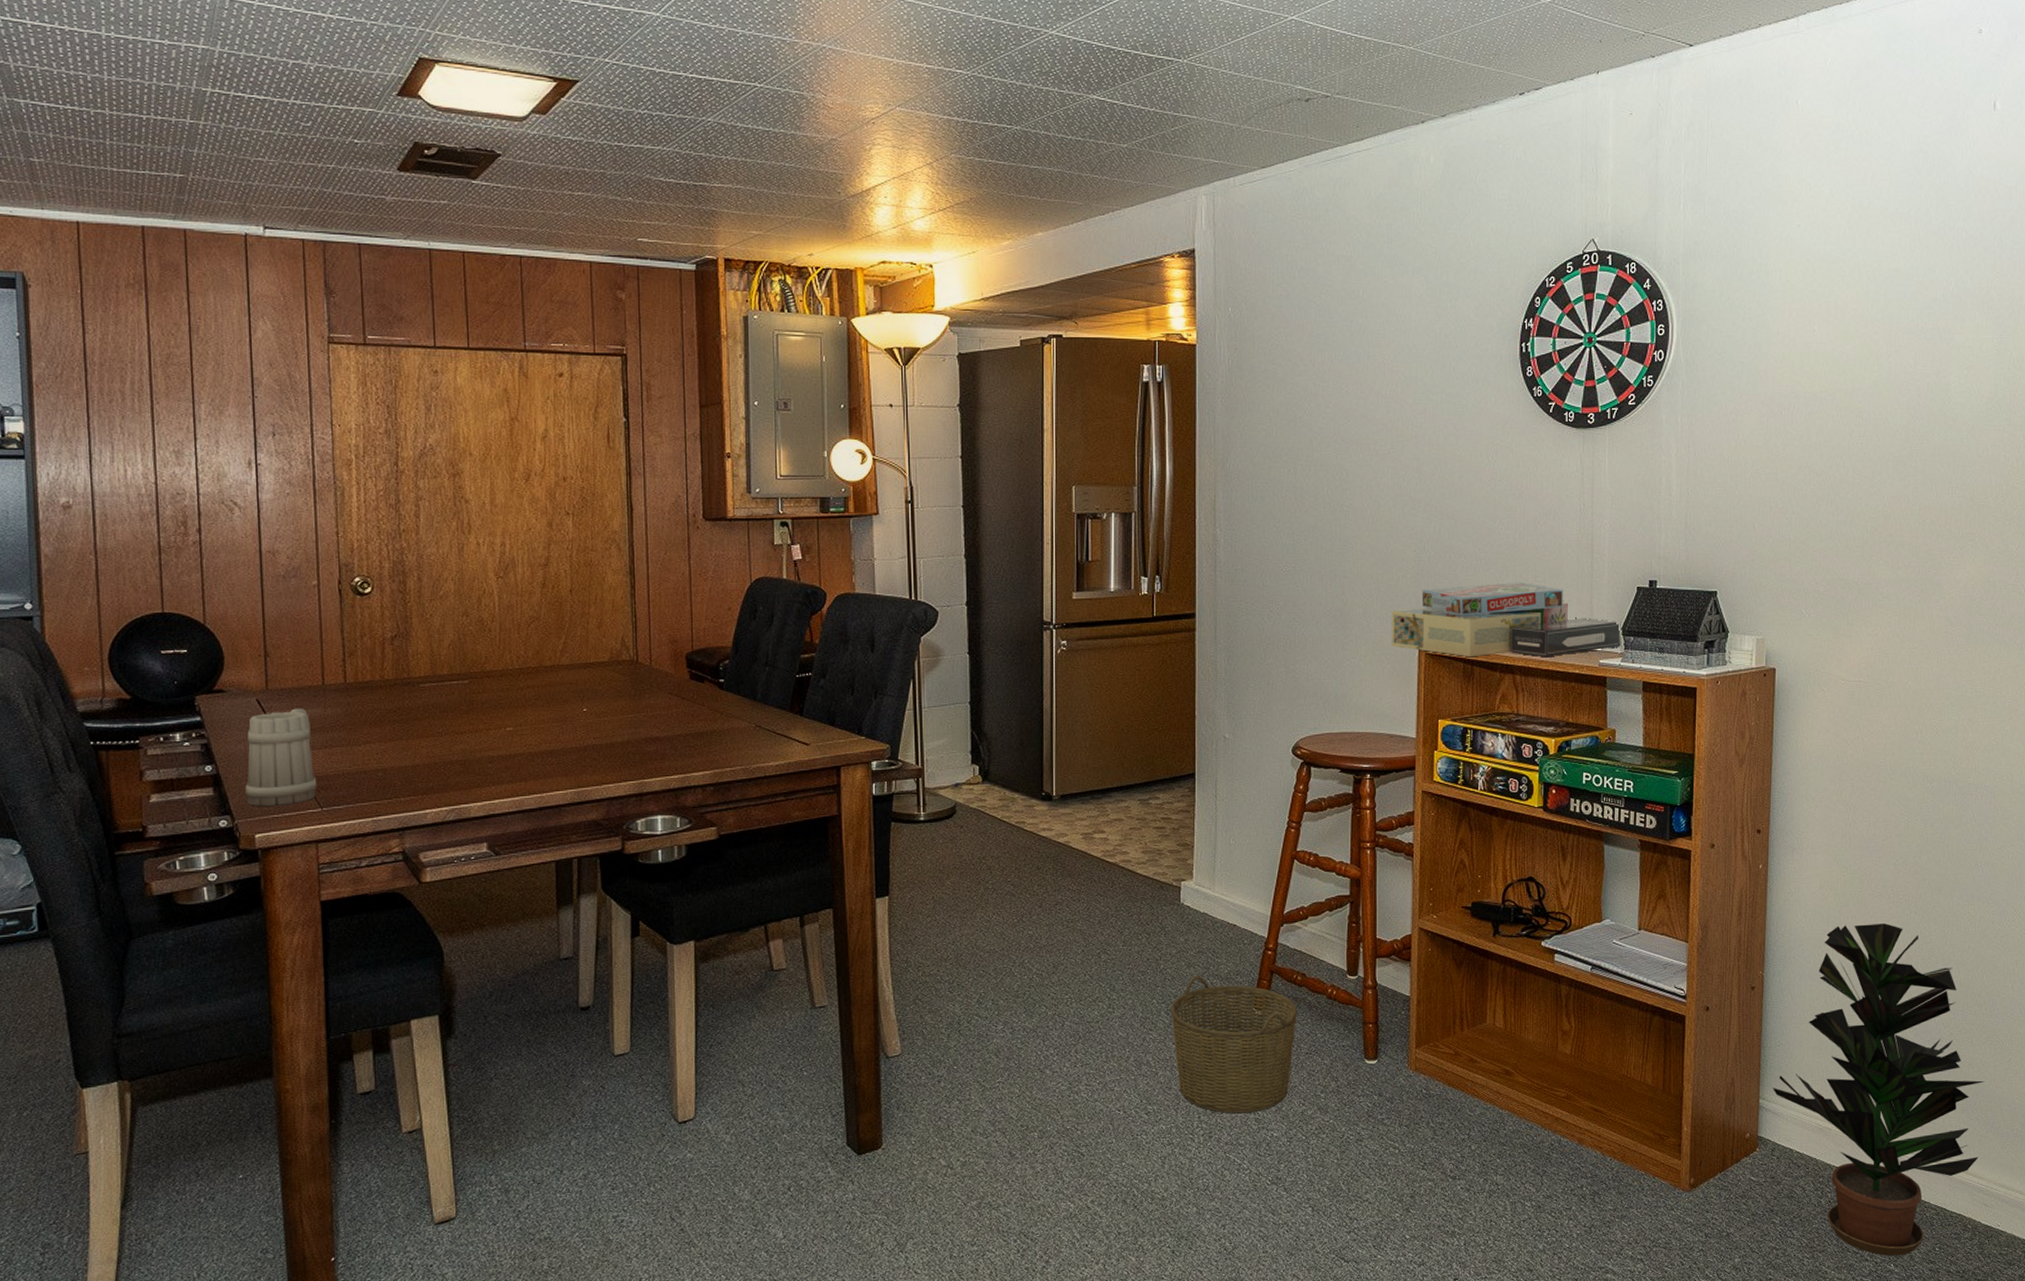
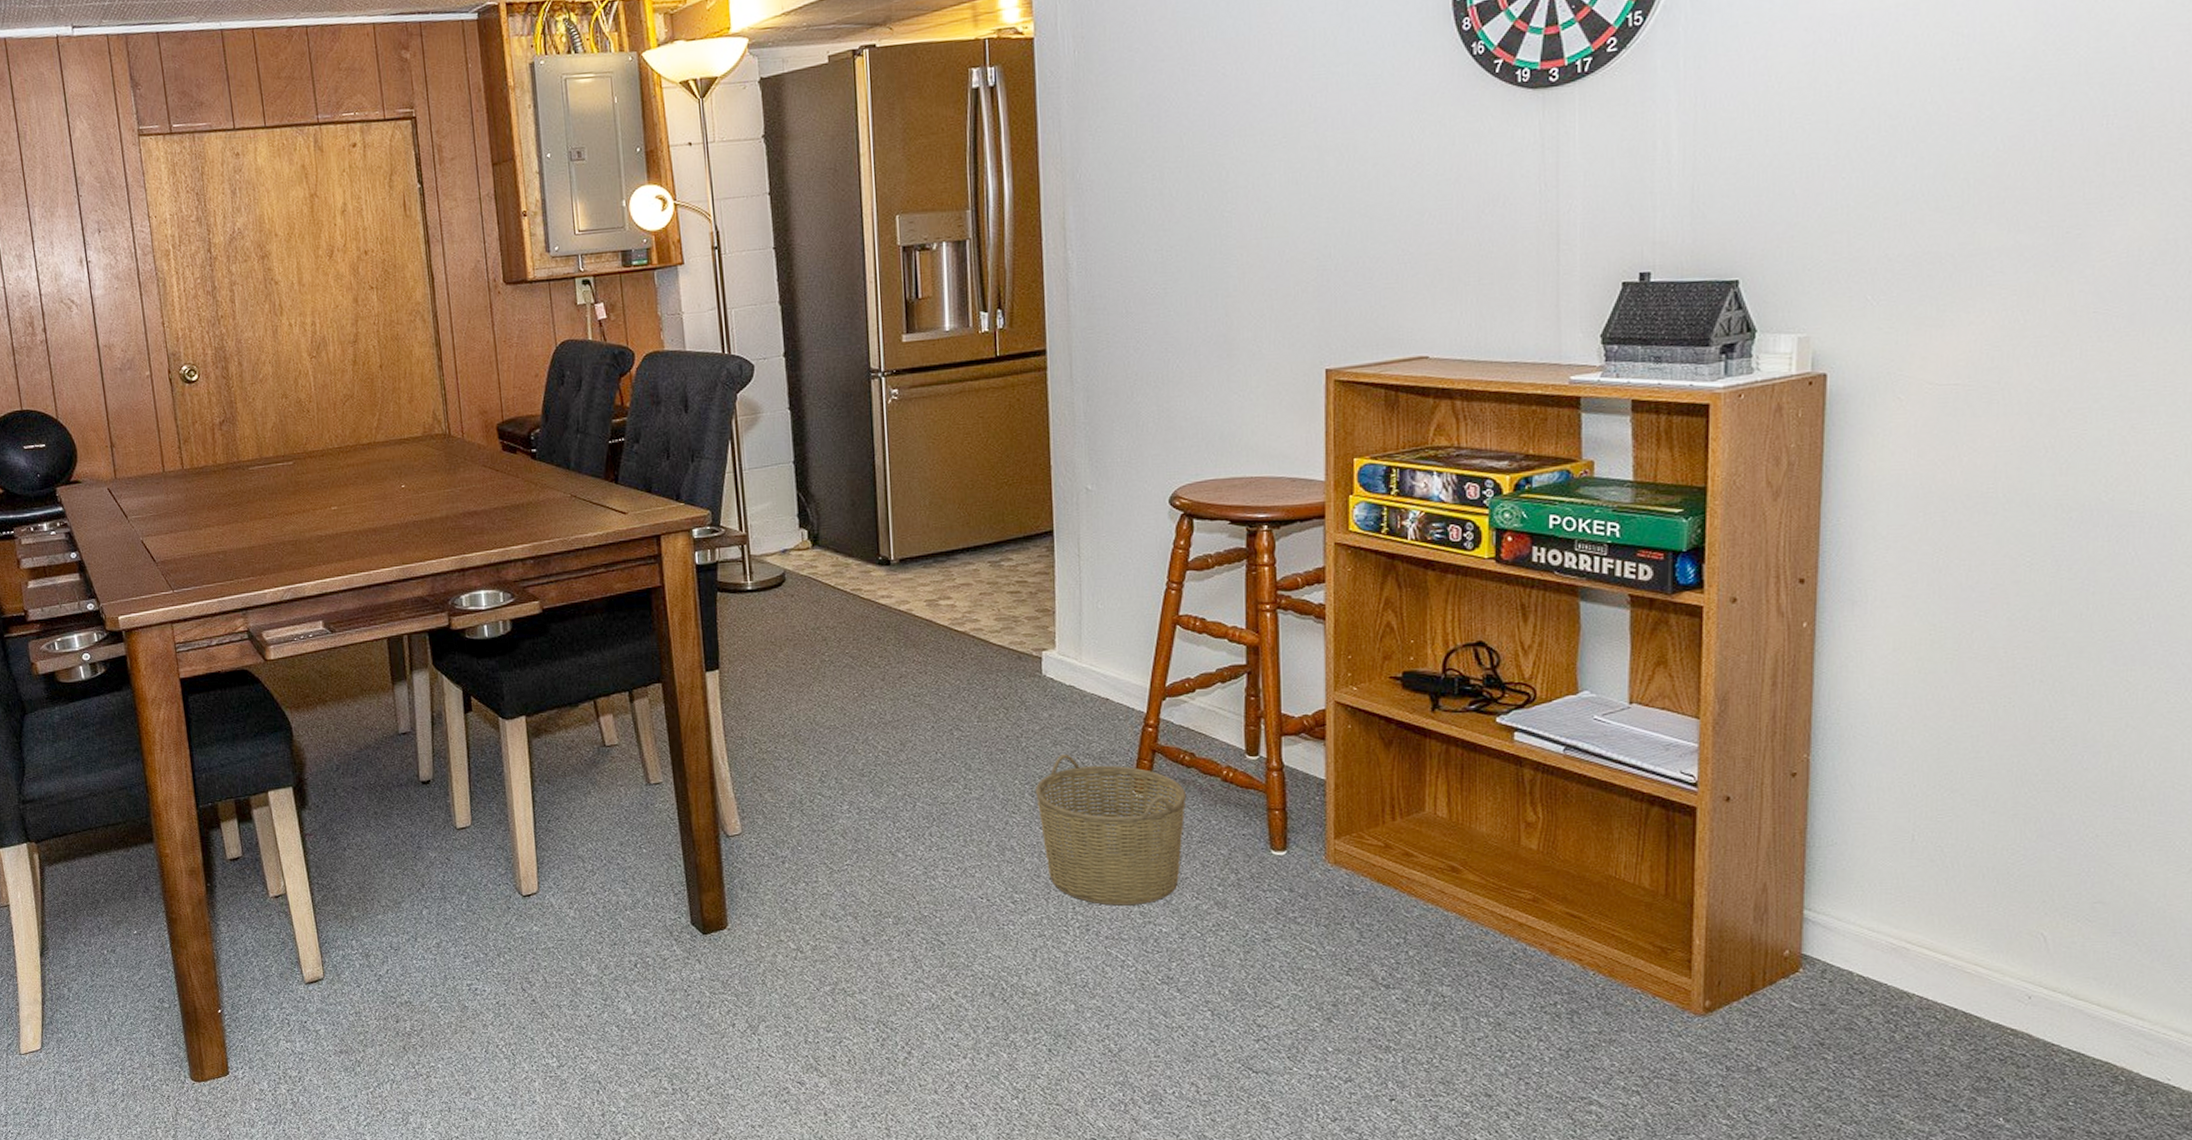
beer mug: present [245,708,317,807] -> none [103,495,168,591]
board game: present [1391,582,1621,658] -> none [1289,286,1600,383]
potted plant: present [1773,923,1985,1256] -> none [1823,695,2150,1109]

